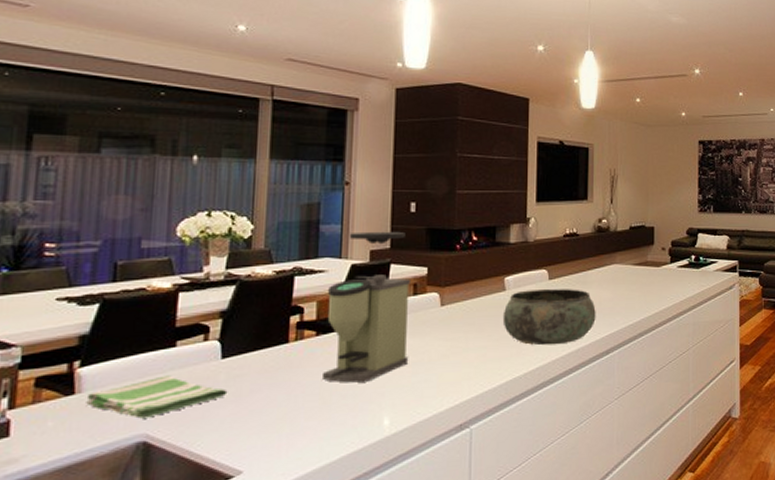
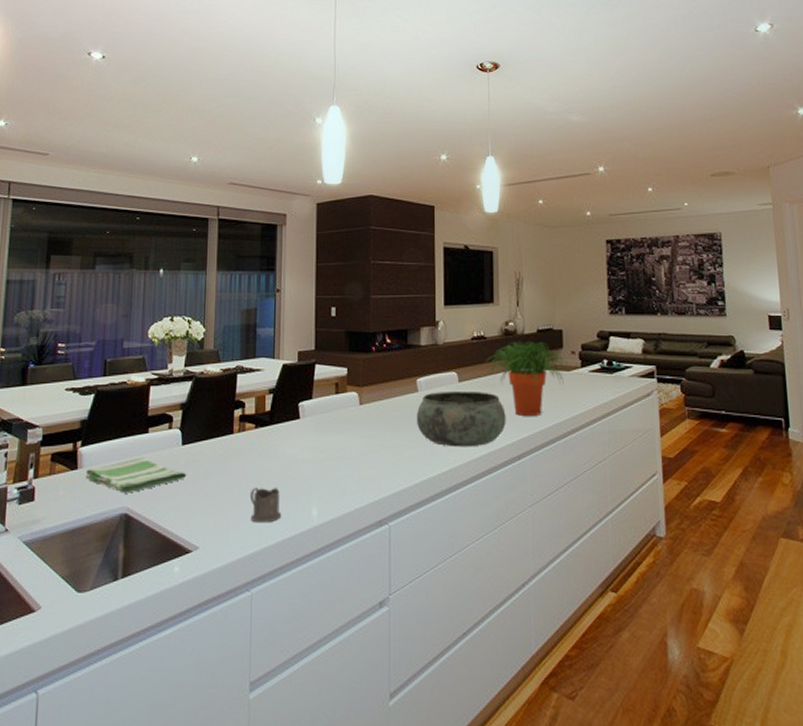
tea glass holder: none [308,399,346,439] -> present [249,488,281,523]
coffee grinder: present [323,231,410,383] -> none [261,334,333,473]
potted plant: none [577,238,660,311] -> present [485,341,570,416]

